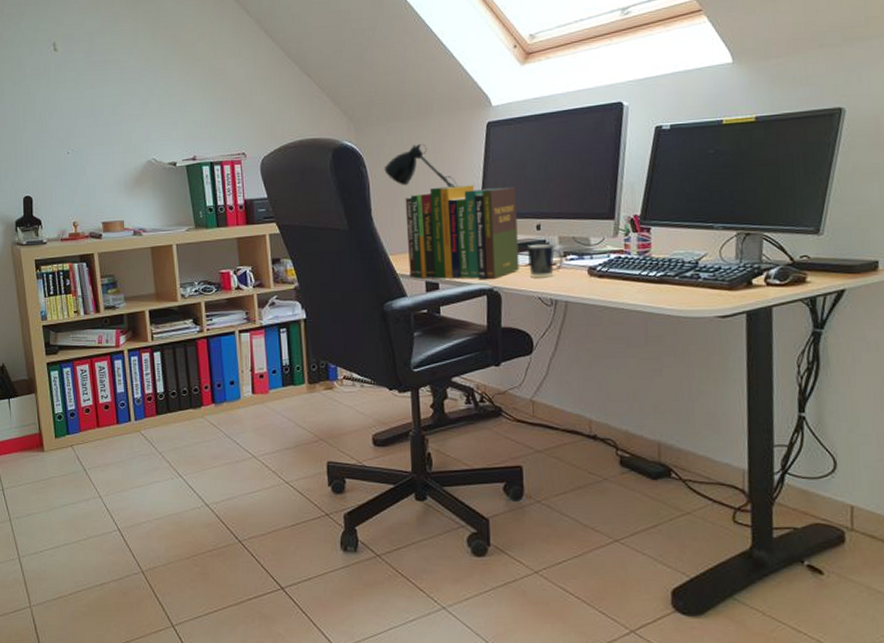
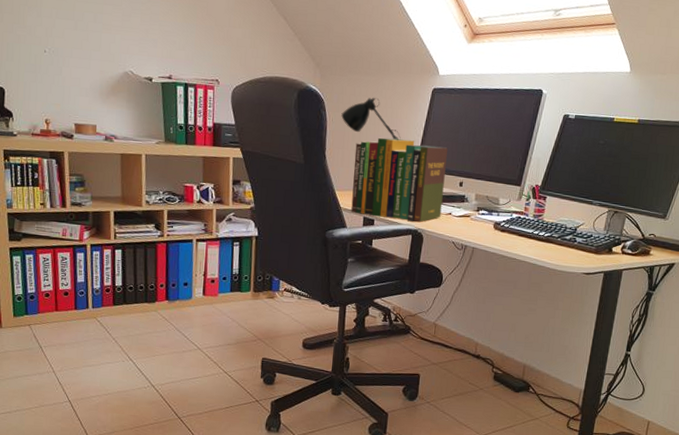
mug: present [526,243,563,278] -> none [448,197,477,227]

